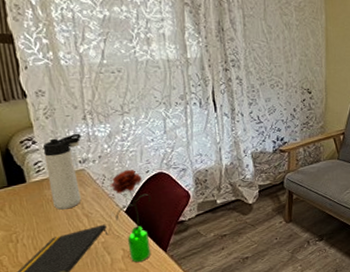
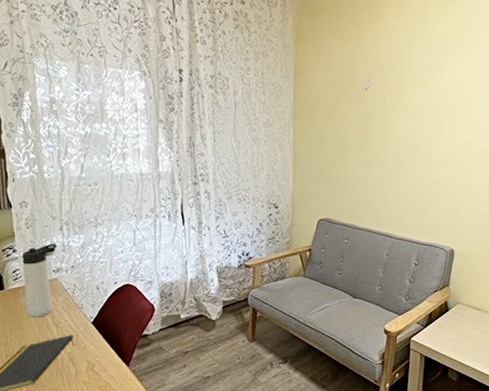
flower: present [110,169,151,262] -> none [80,280,117,375]

